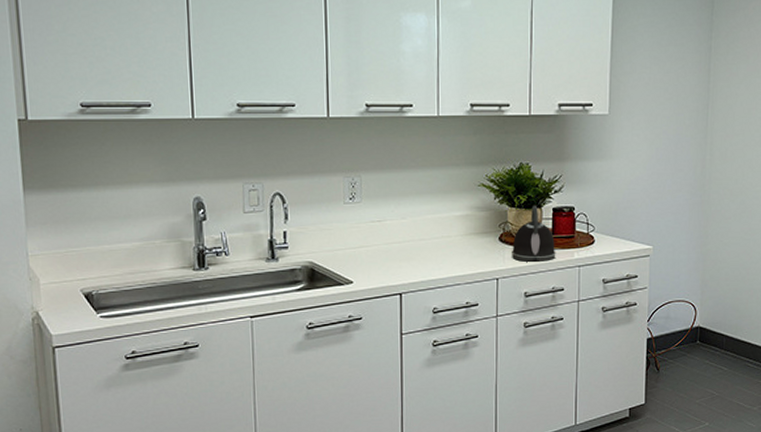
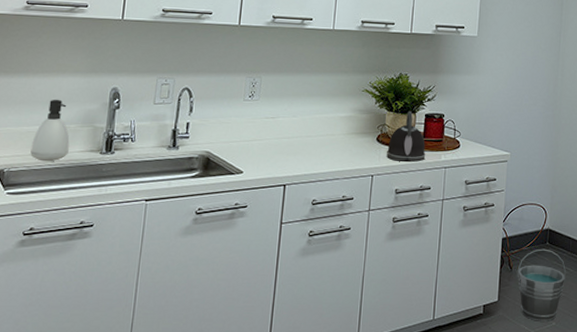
soap dispenser: none [116,213,158,282] -> present [30,99,70,162]
bucket: none [665,347,719,422] -> present [517,248,566,321]

